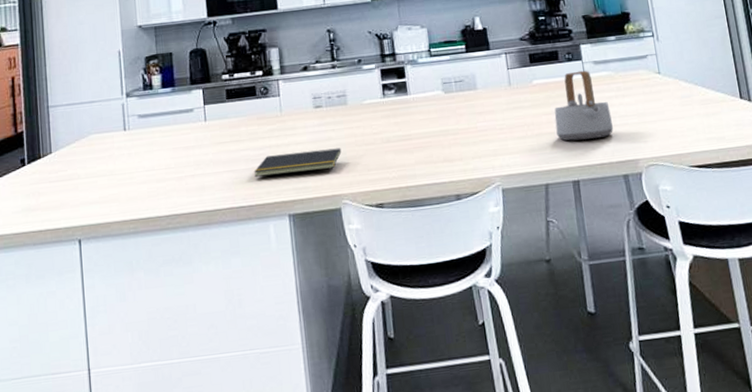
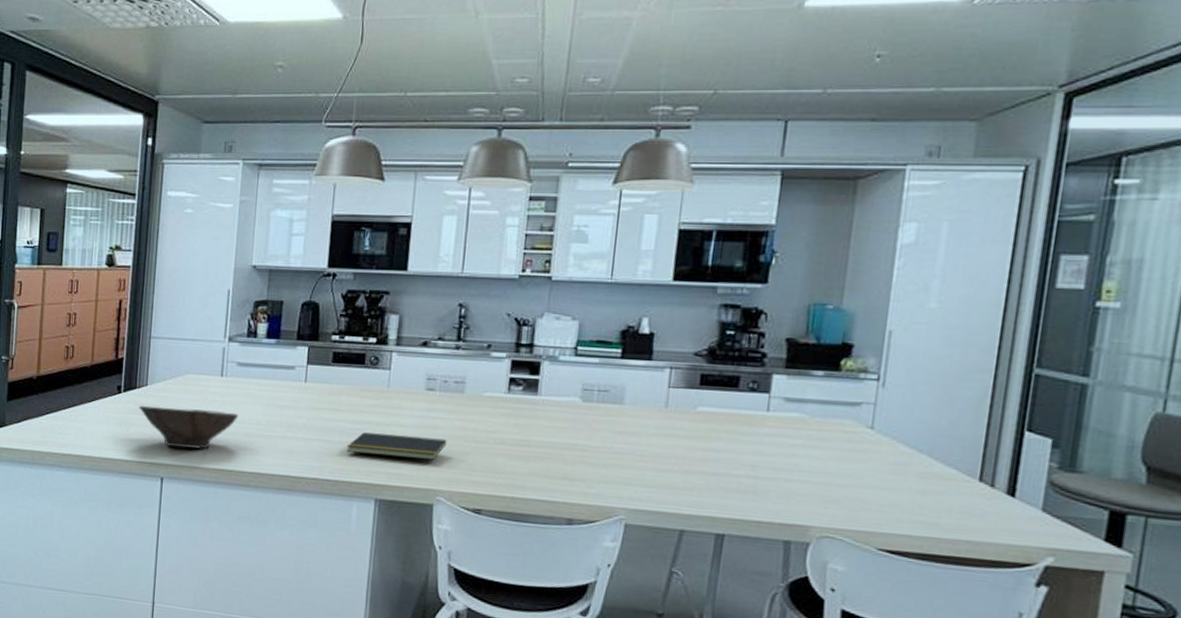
bowl: none [46,162,147,208] -> present [139,405,239,450]
teapot: present [554,70,613,141] -> none [711,405,791,492]

